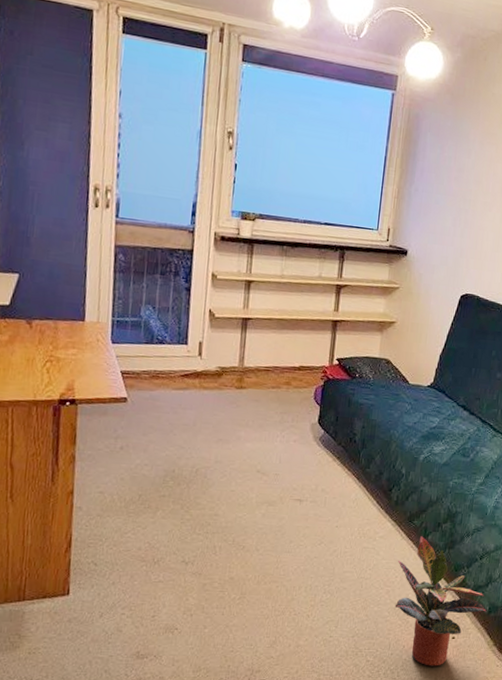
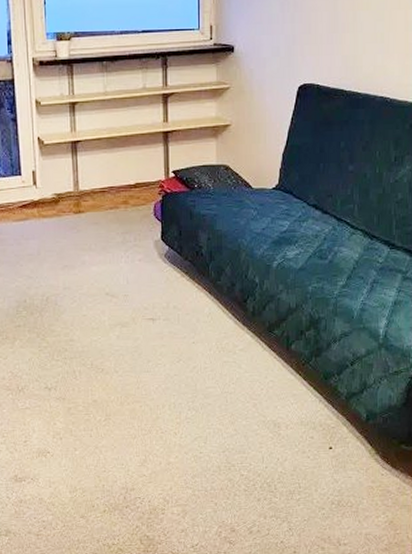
potted plant: present [394,536,487,666] -> none [262,346,365,478]

